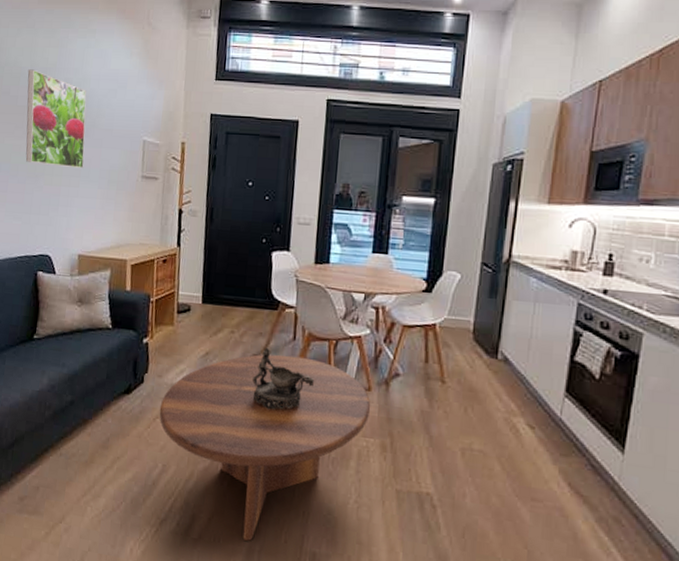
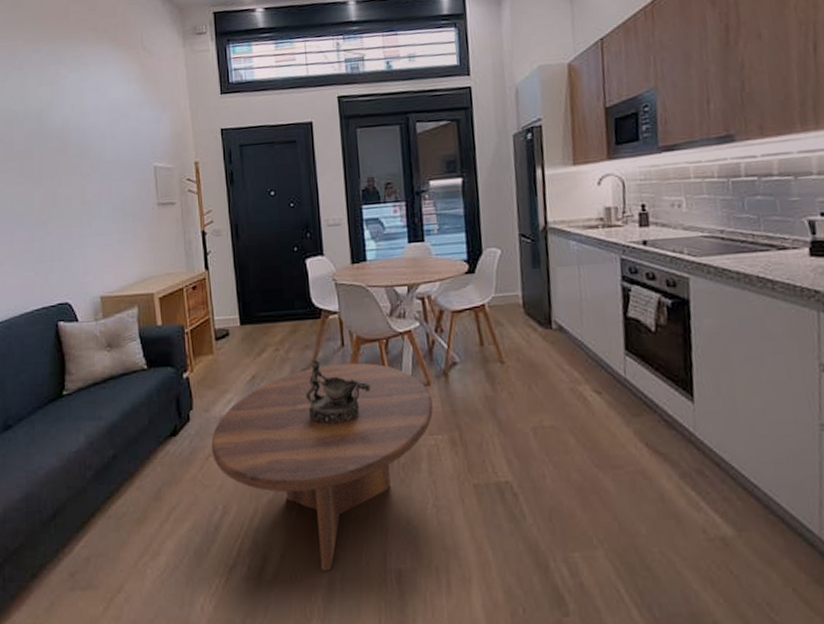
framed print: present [25,69,87,169] -> none [21,111,94,208]

